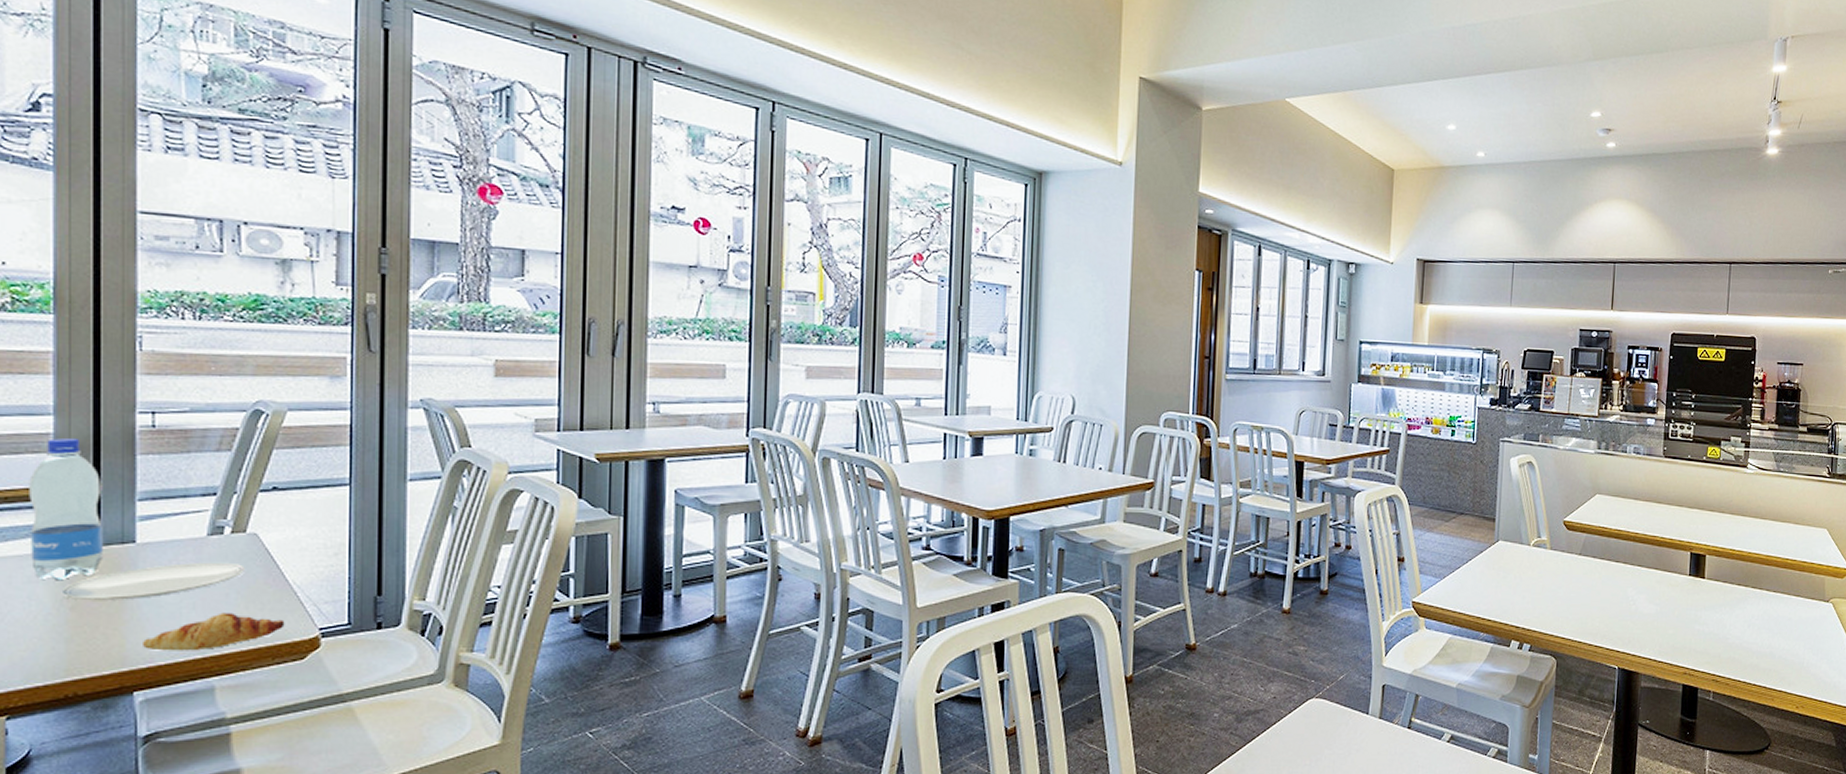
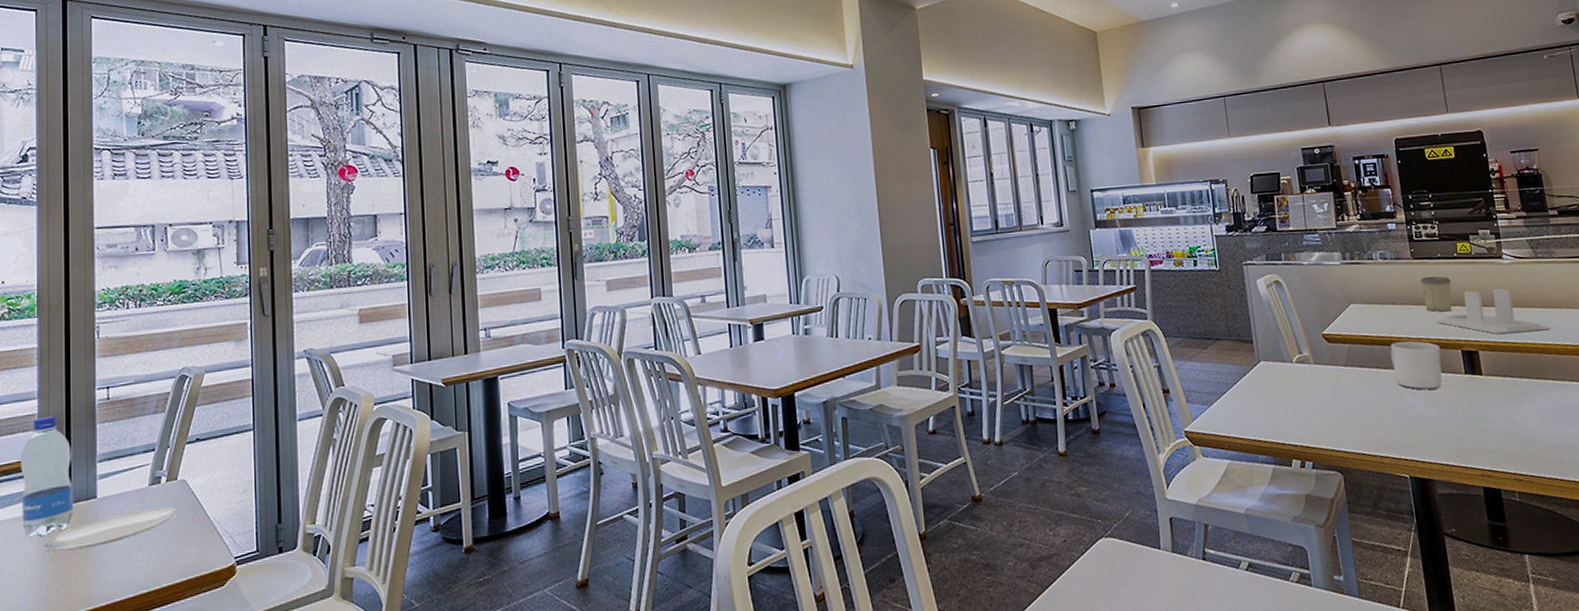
croissant: present [143,612,285,651] -> none [103,550,209,590]
mug: none [1623,537,1672,587] -> present [1390,341,1443,390]
cup: none [1666,476,1695,513] -> present [1420,276,1452,312]
napkin holder: none [1673,494,1776,543] -> present [1436,288,1551,334]

